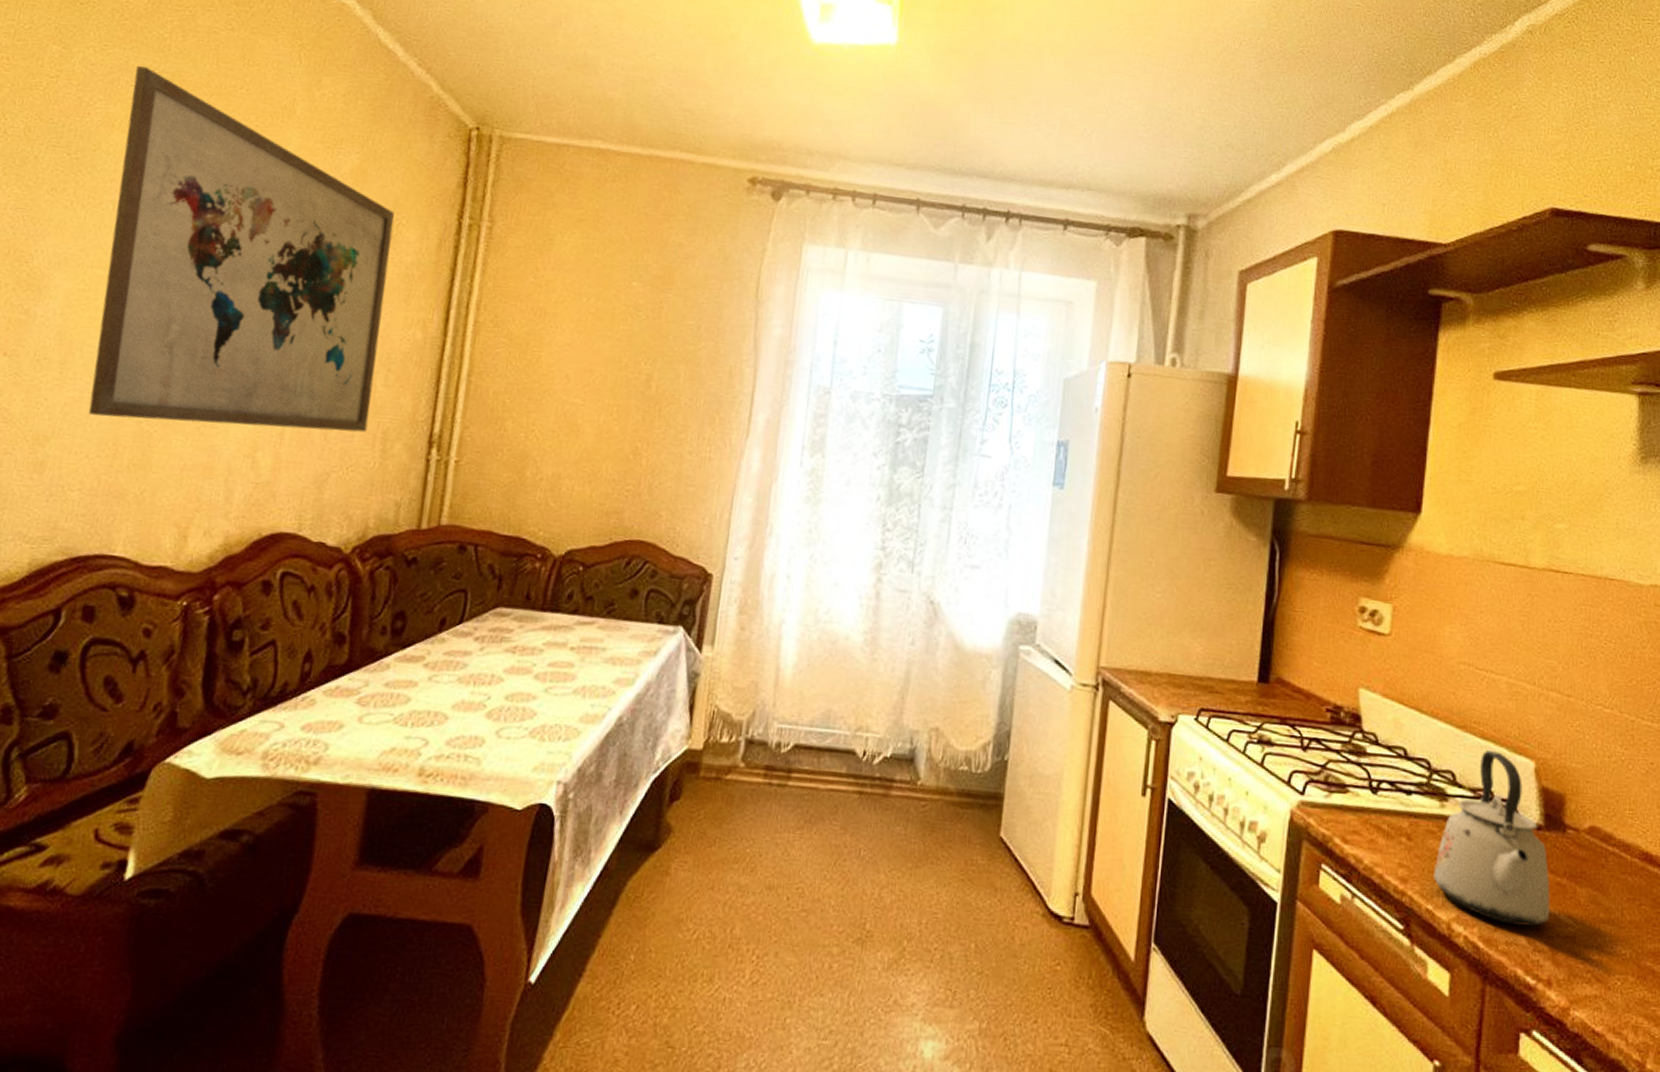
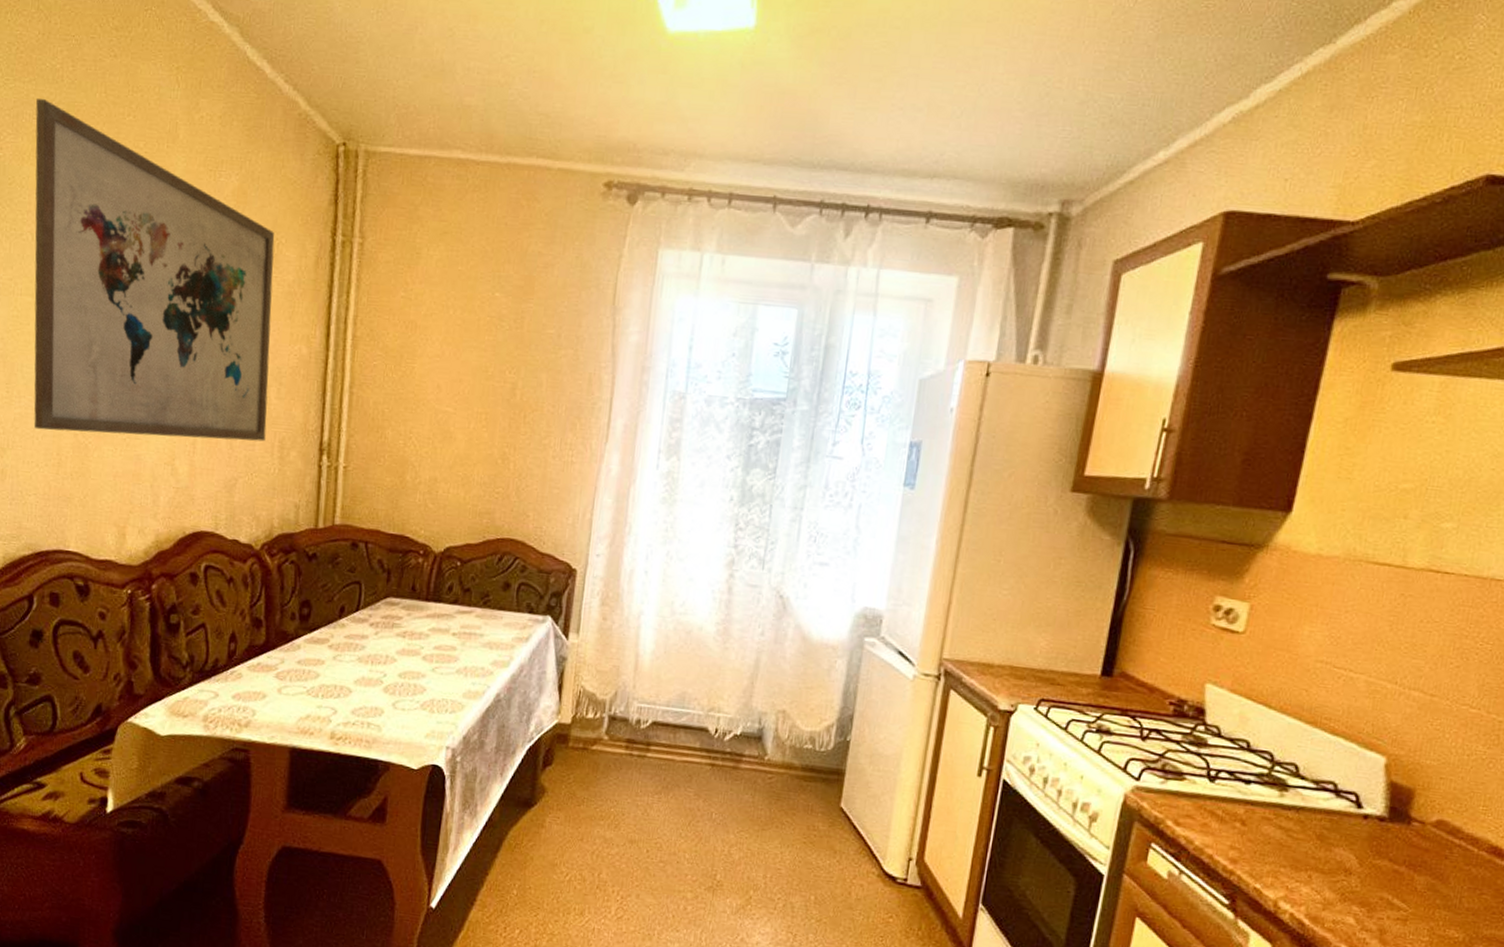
kettle: present [1433,750,1550,927] -> none [1264,745,1388,909]

